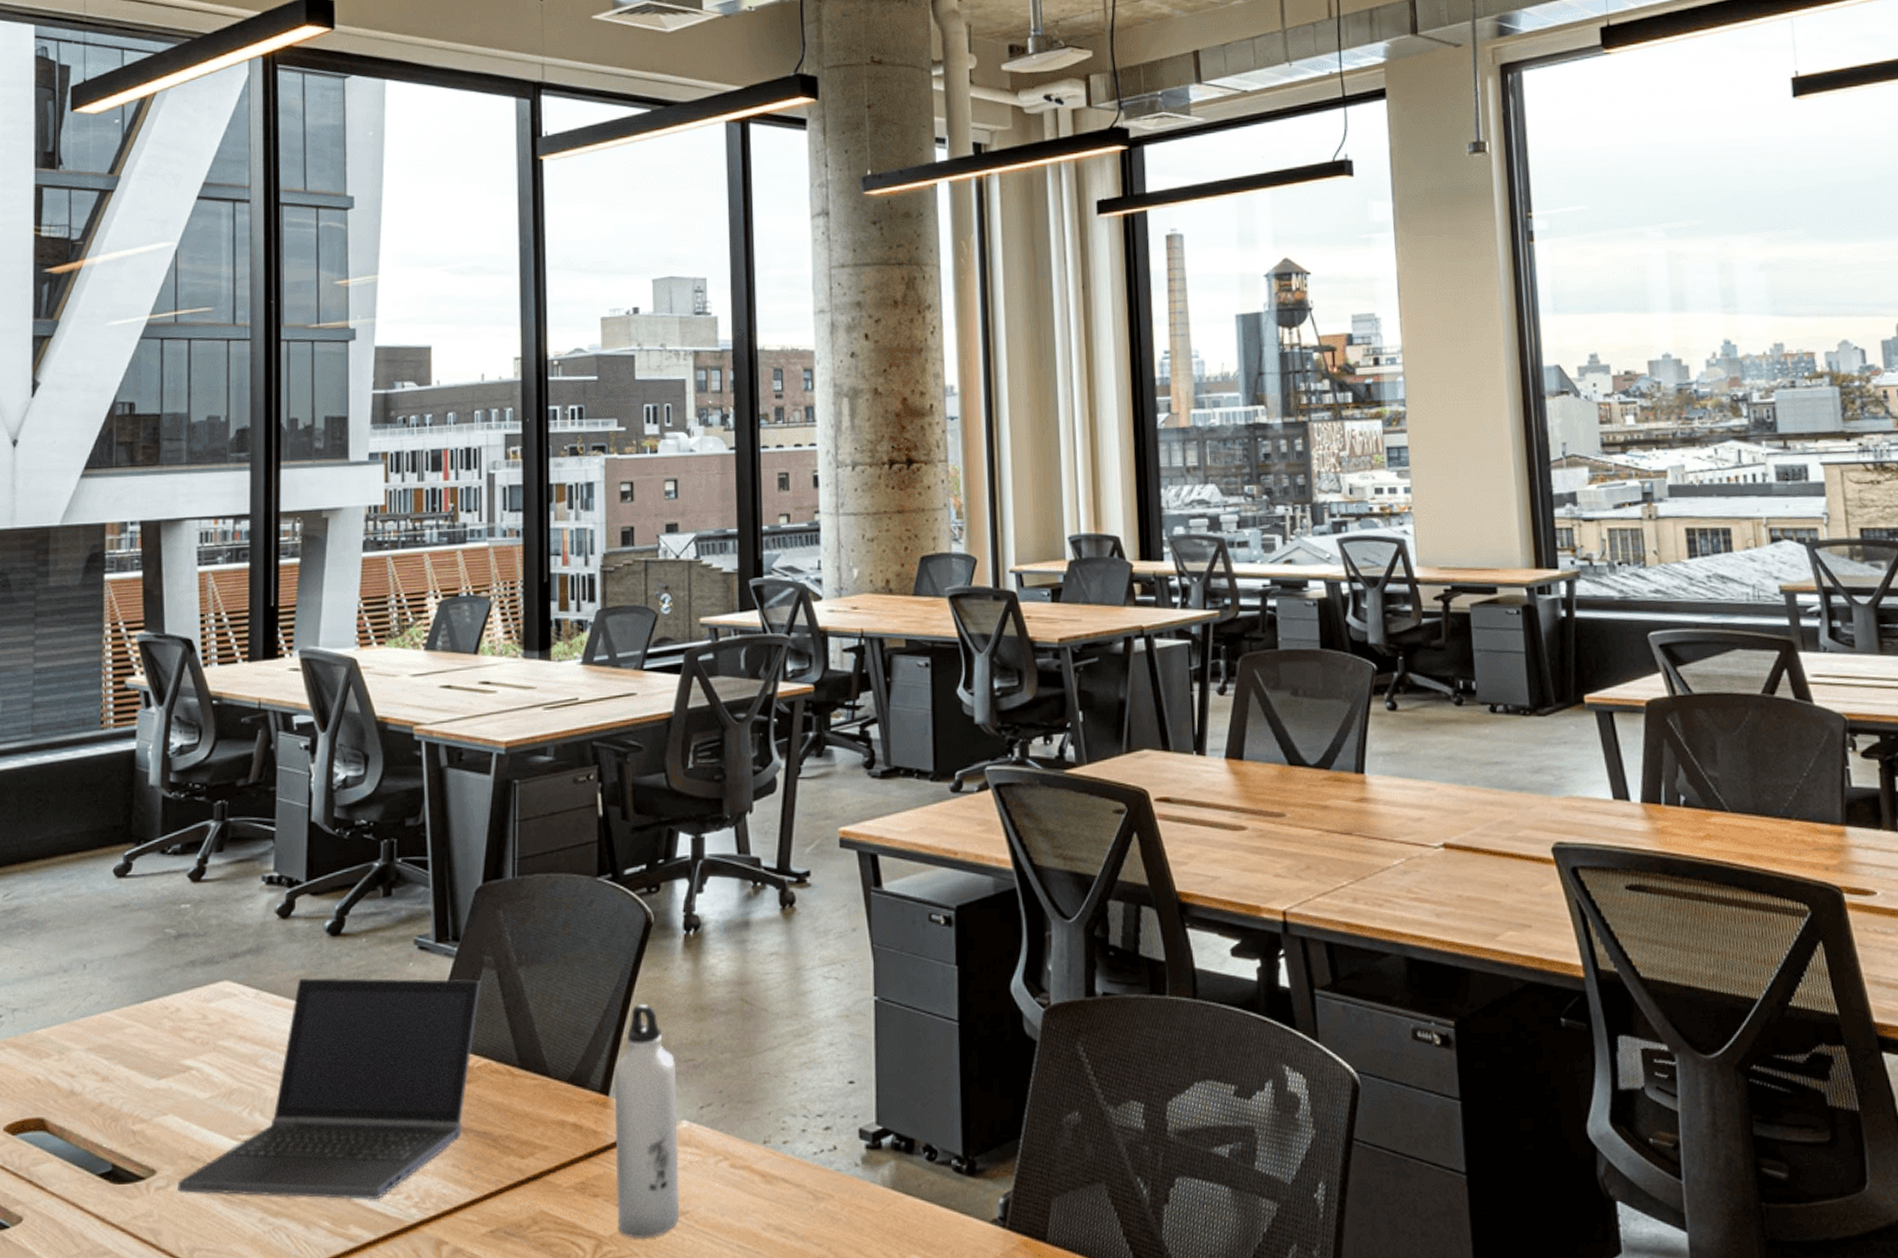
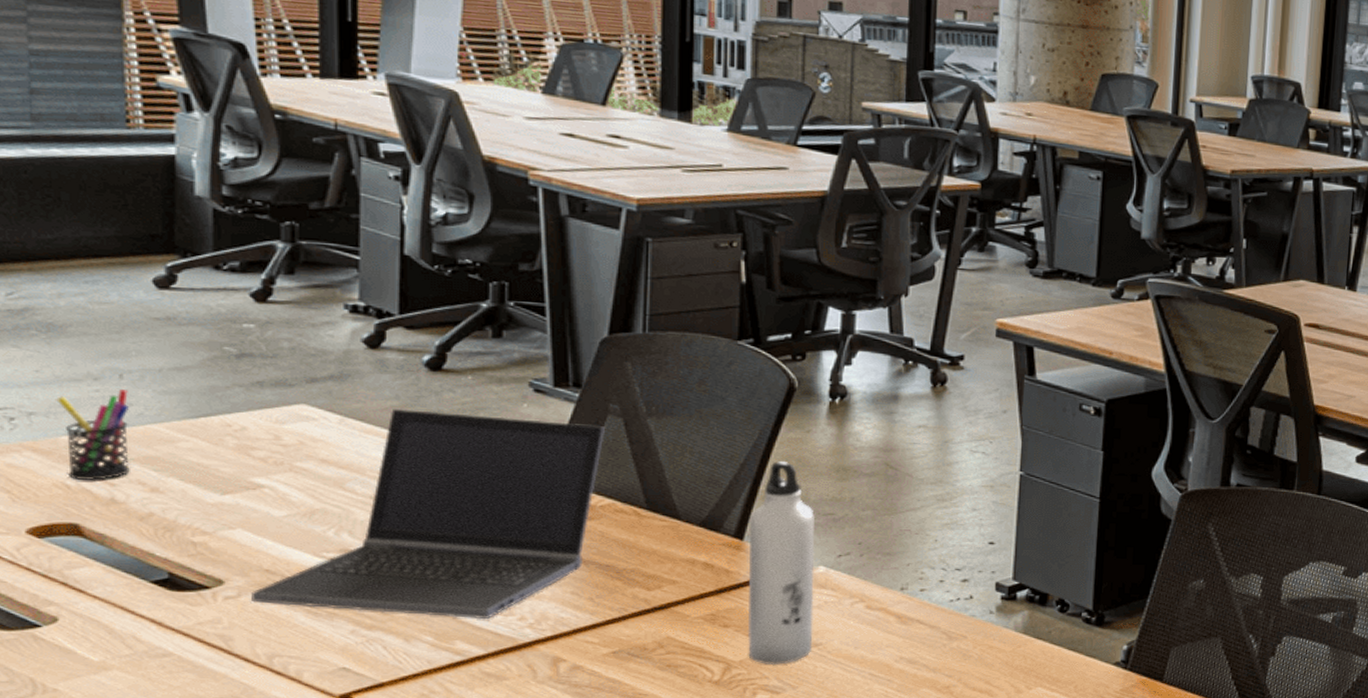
pen holder: none [34,979,89,1073] -> present [56,389,130,480]

